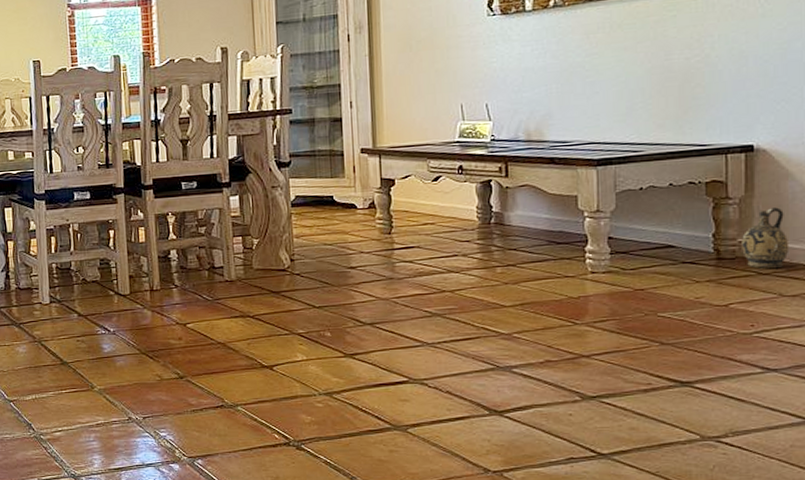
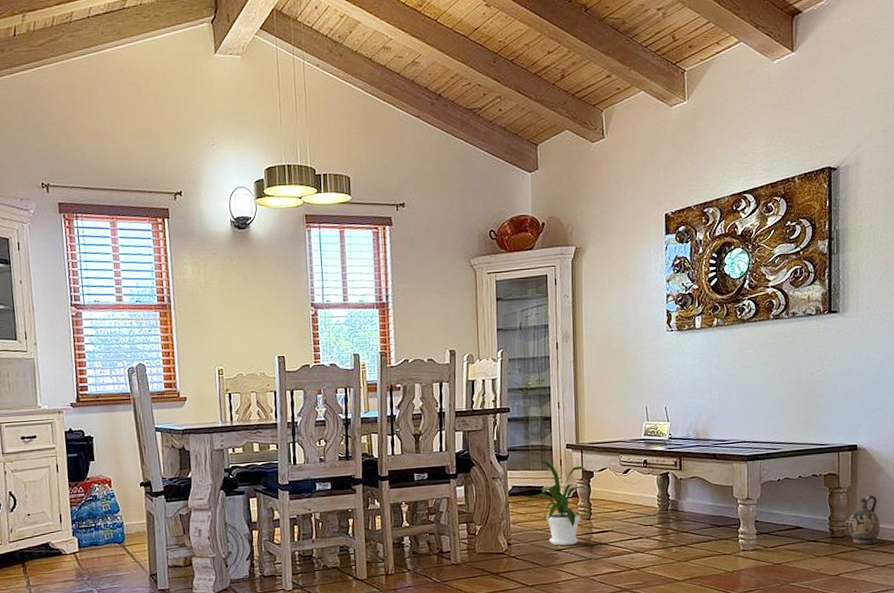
house plant: none [307,166,397,263] -> present [522,459,595,546]

